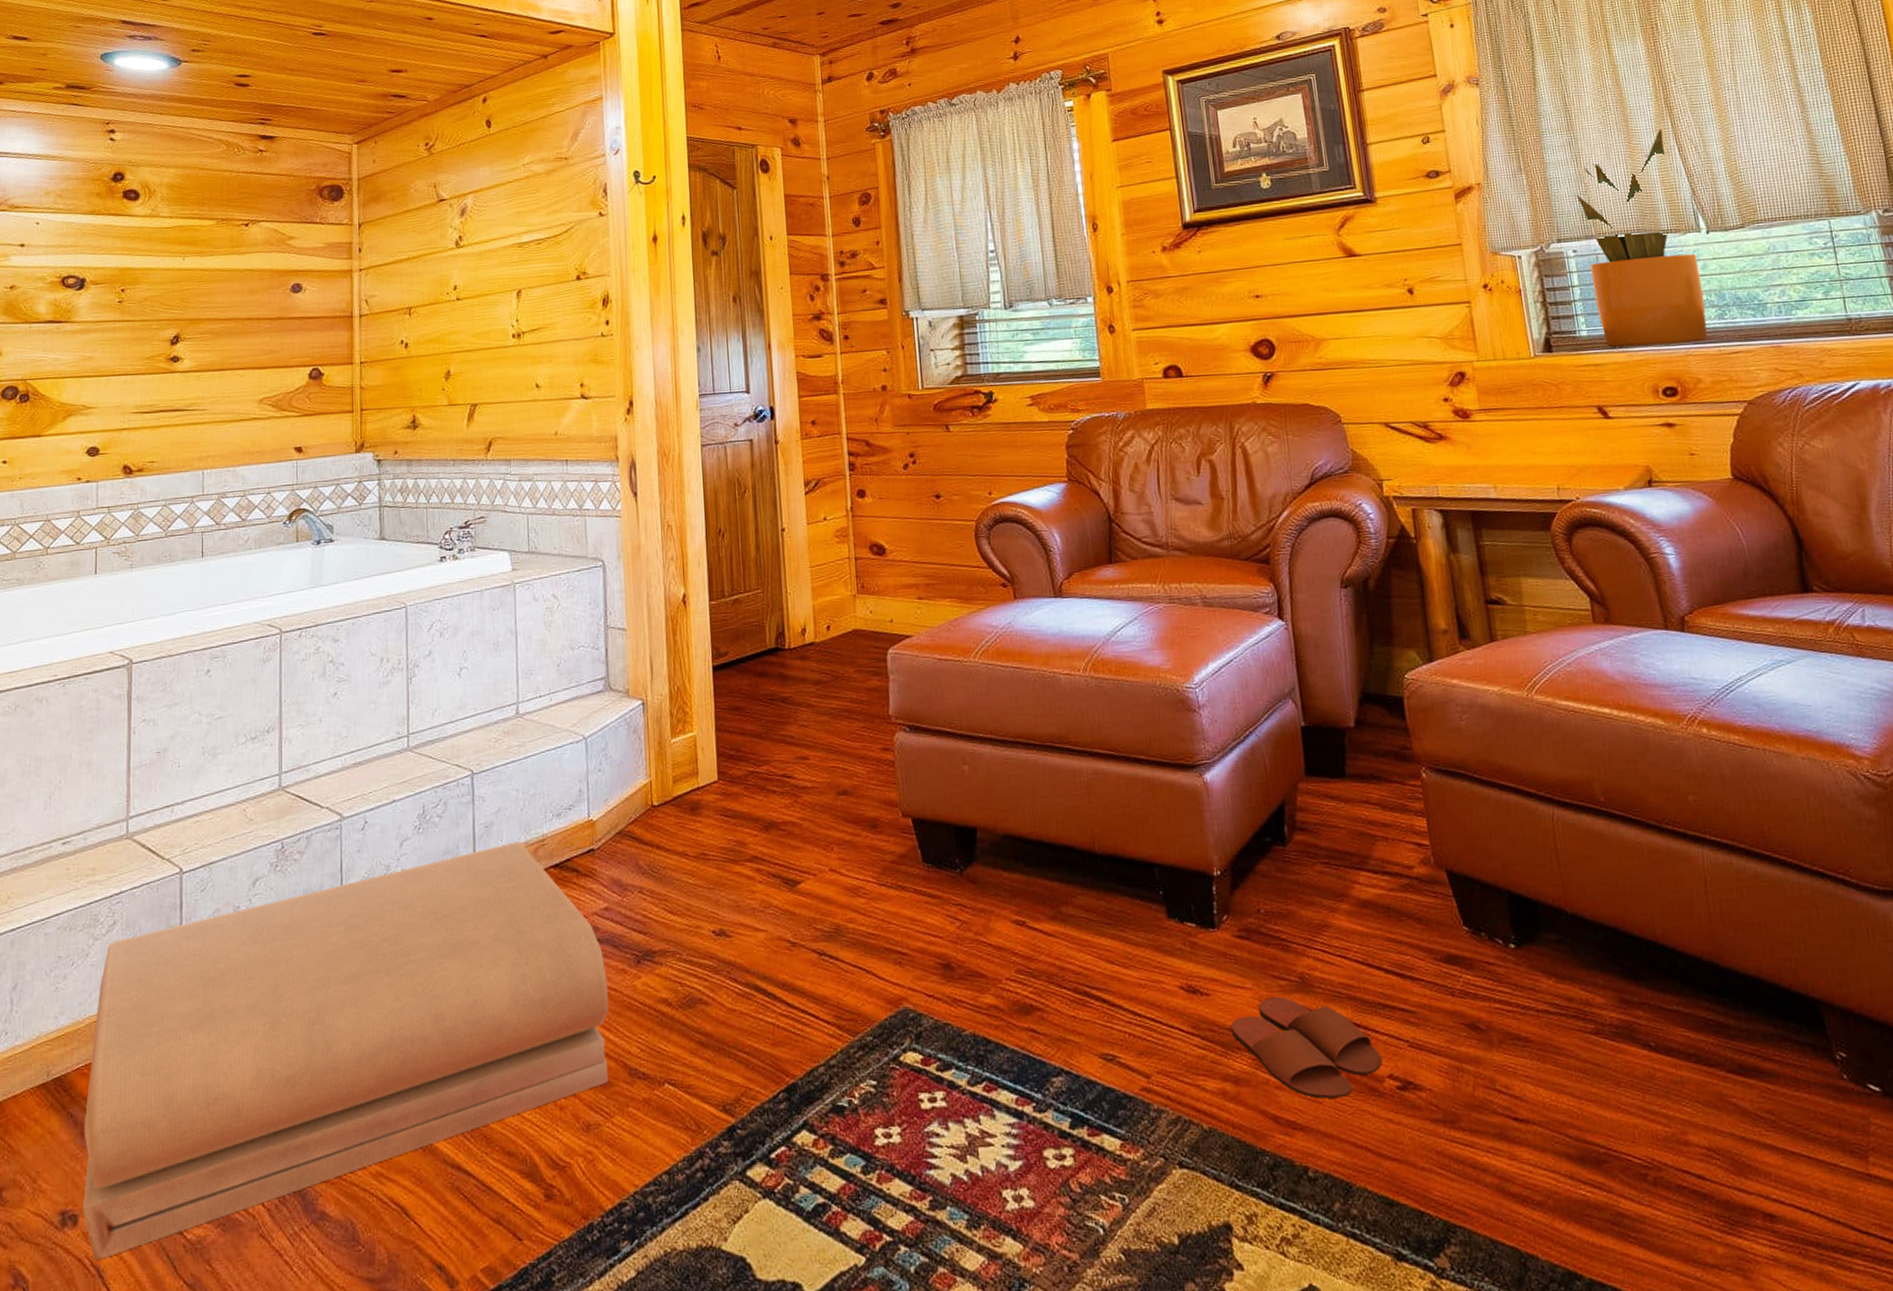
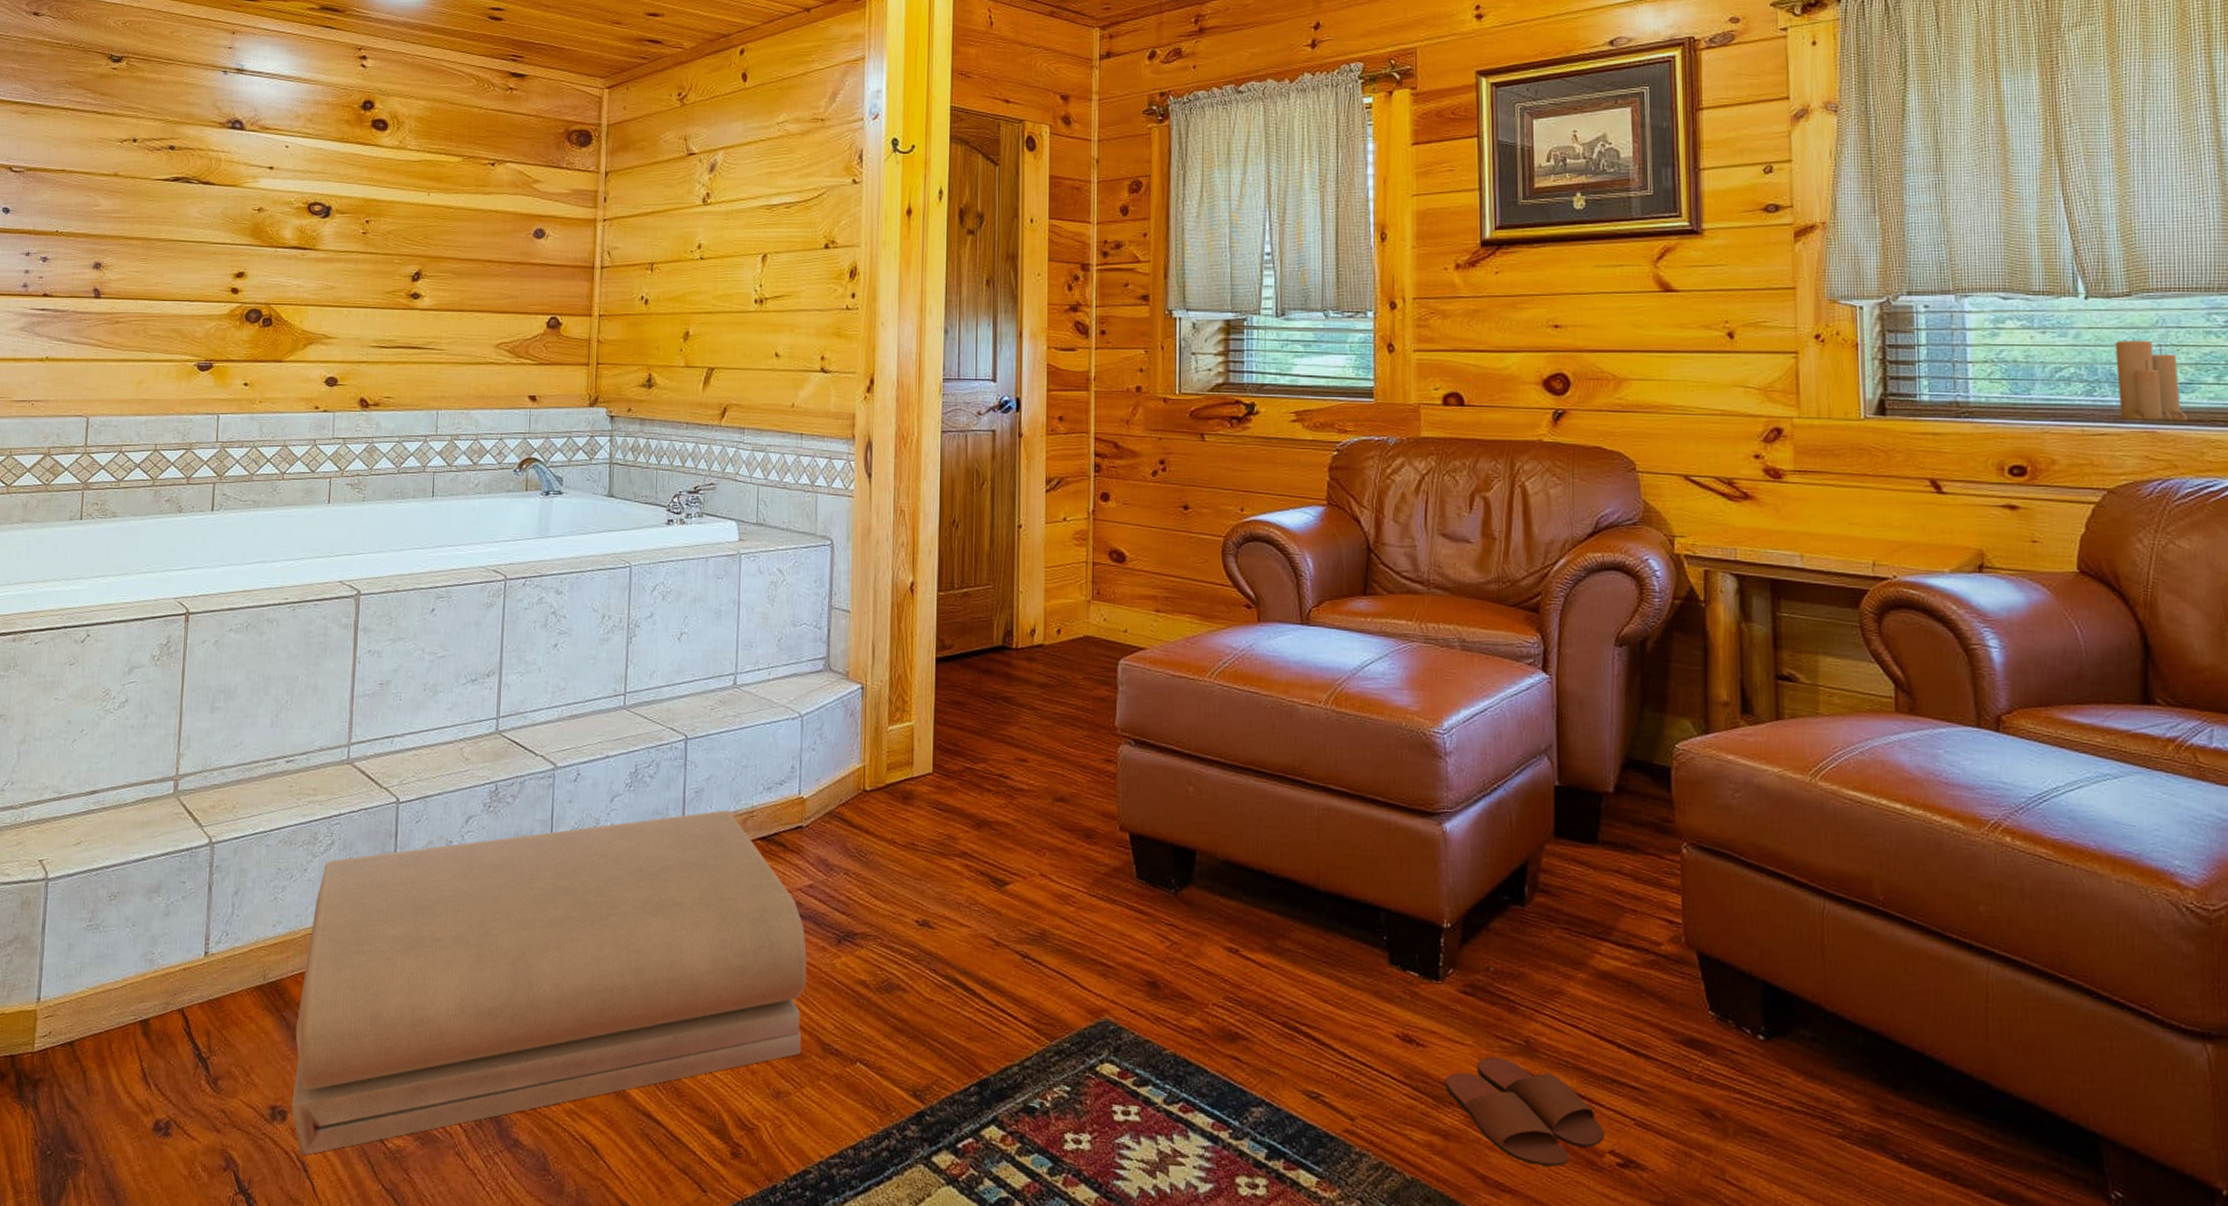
planter: present [1576,129,1708,348] -> none [1936,177,2072,419]
candle: none [1736,265,1806,338] -> present [2115,338,2188,421]

